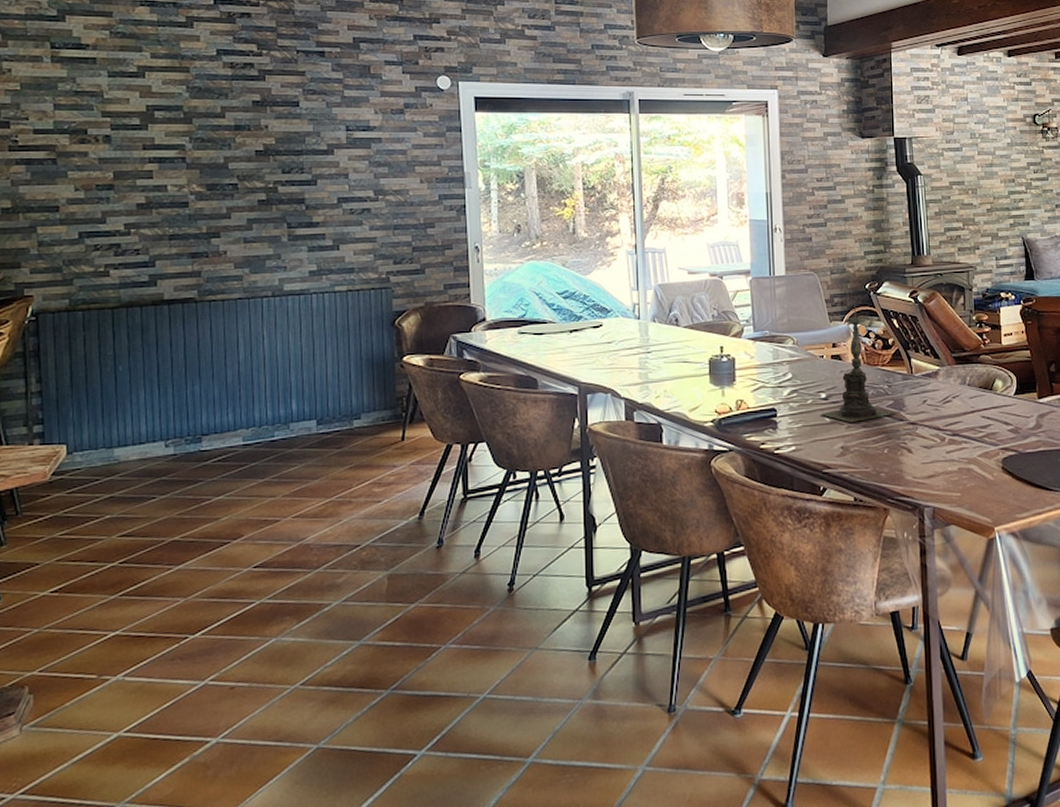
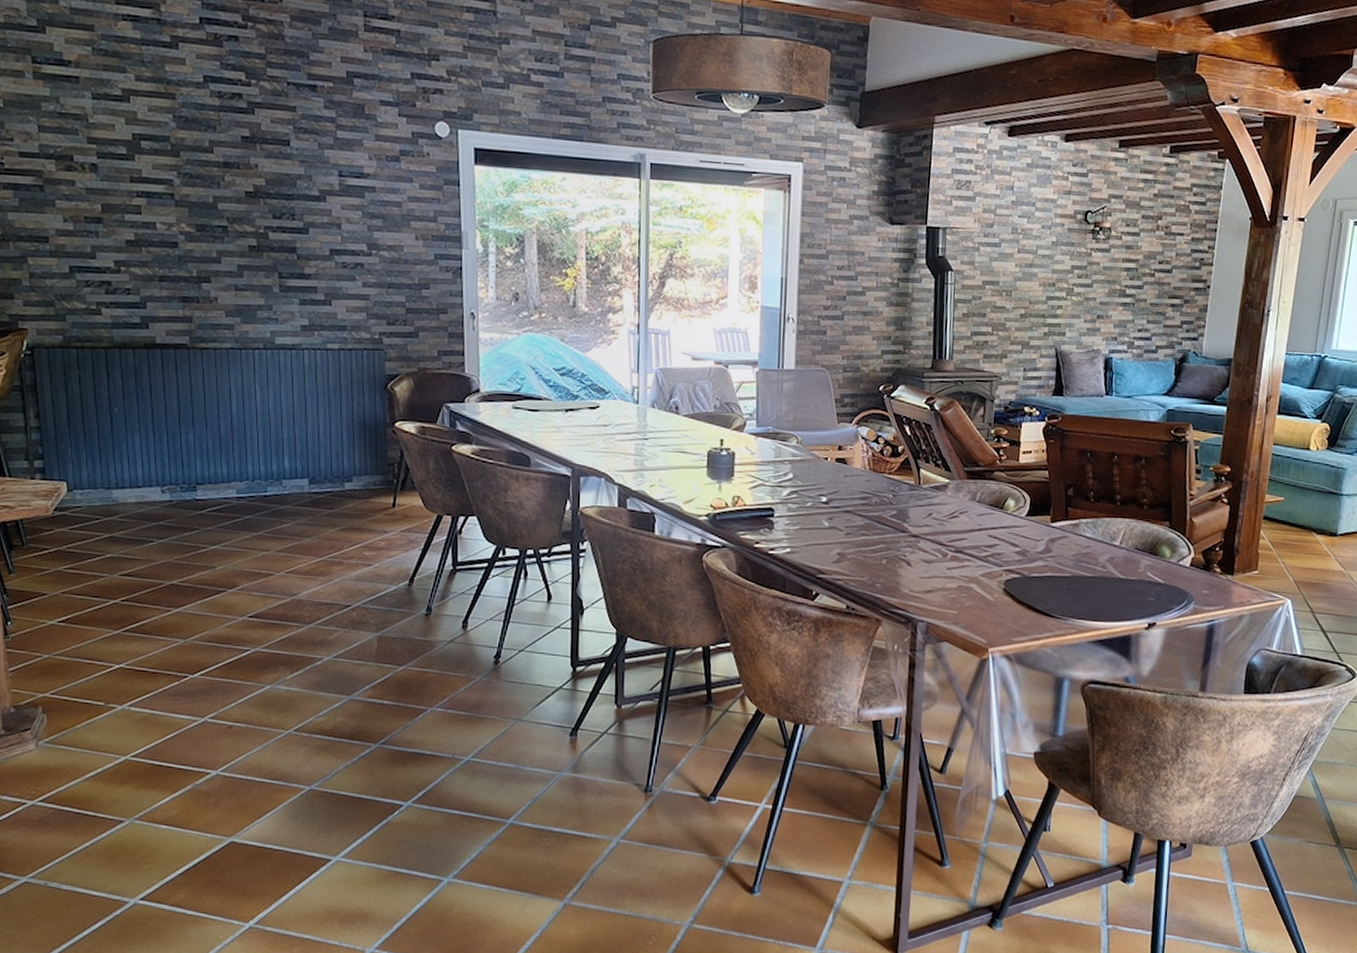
candle holder: present [820,304,896,423] -> none [819,406,898,530]

